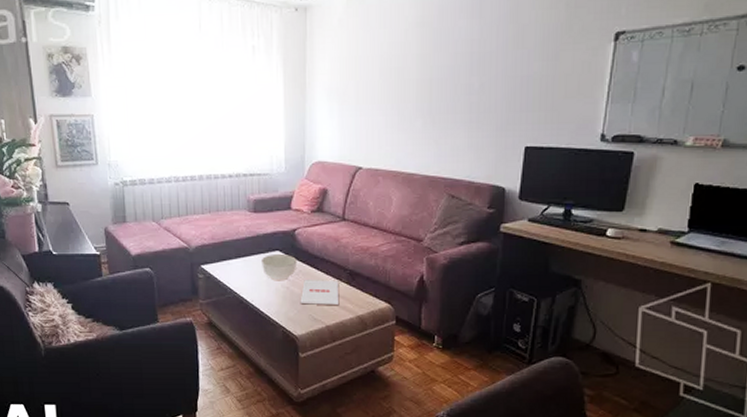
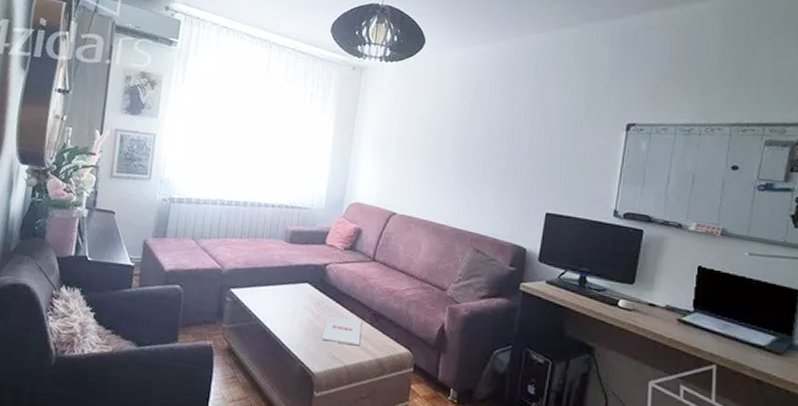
bowl: present [260,255,297,281] -> none [289,286,325,314]

